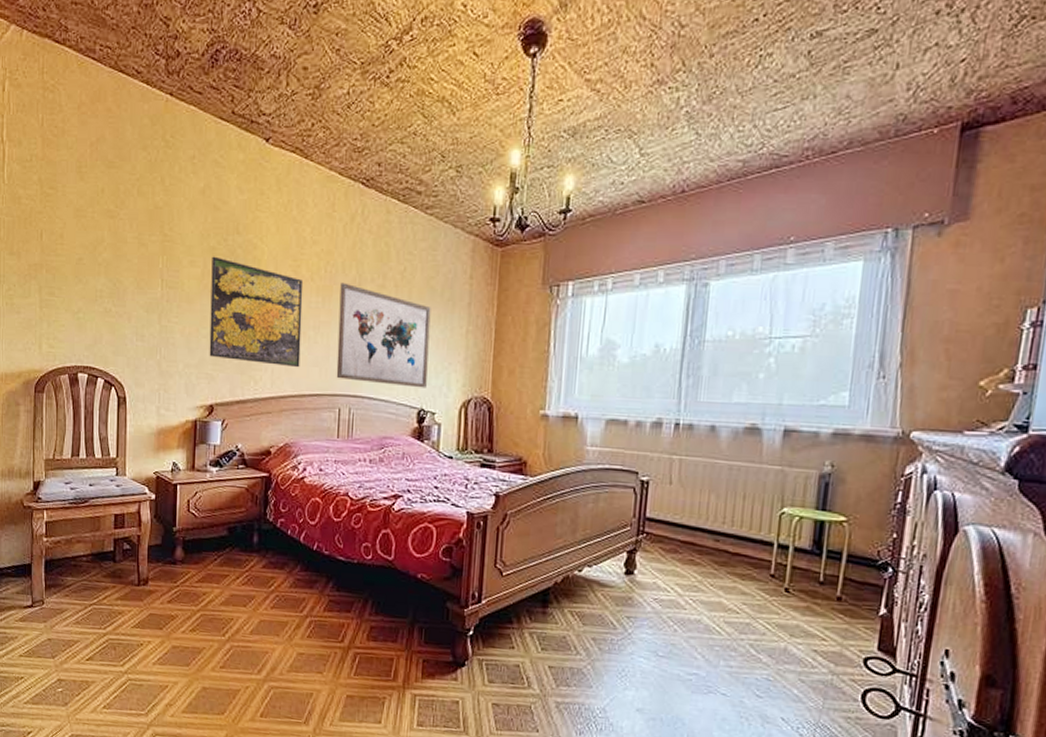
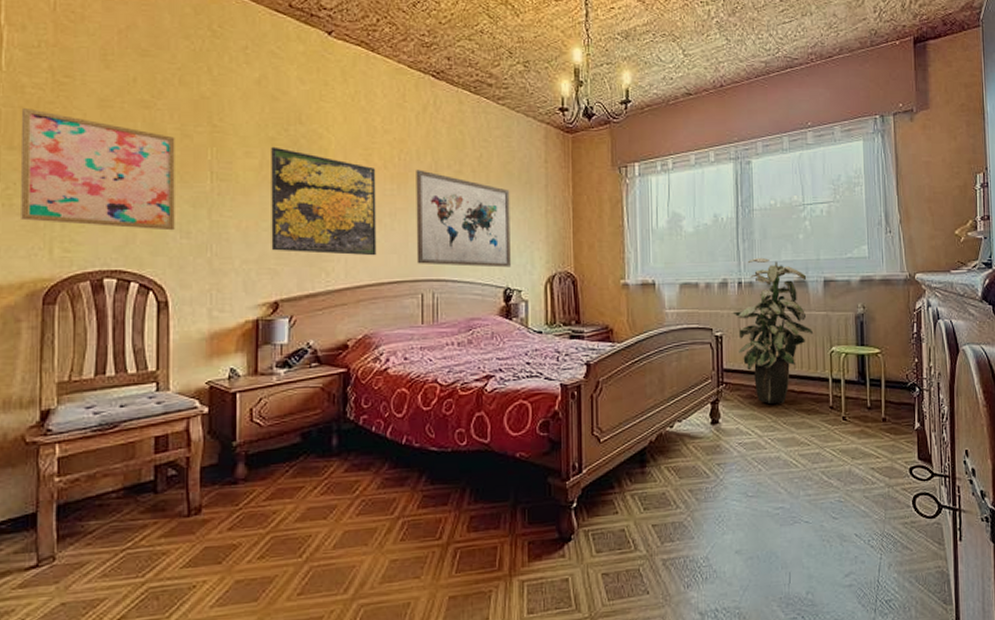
wall art: none [18,218,134,333] -> present [21,108,175,231]
indoor plant: none [664,396,763,564] -> present [732,257,814,404]

